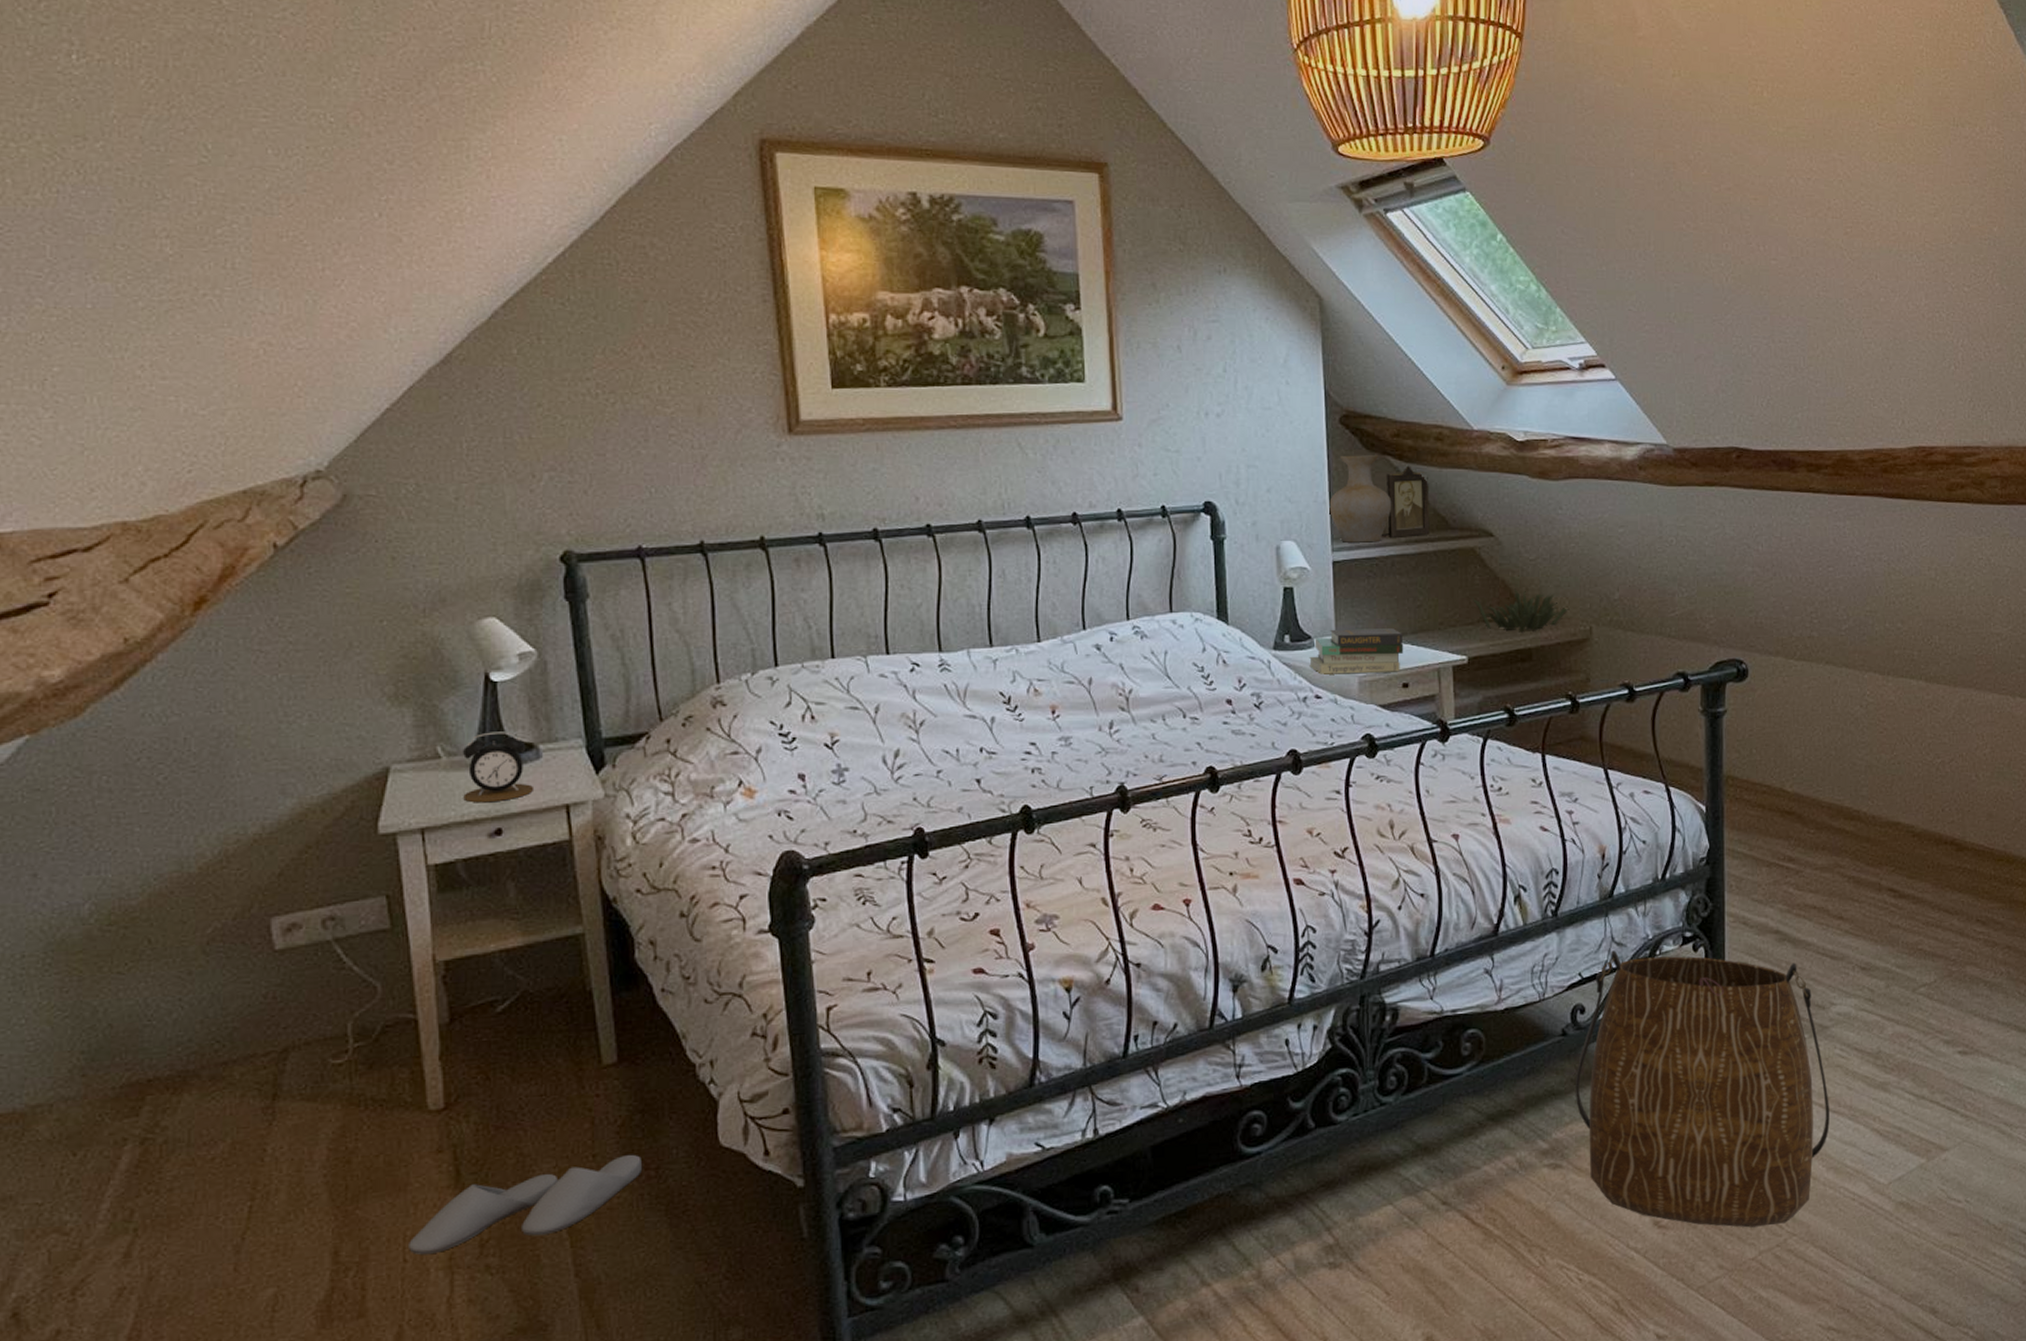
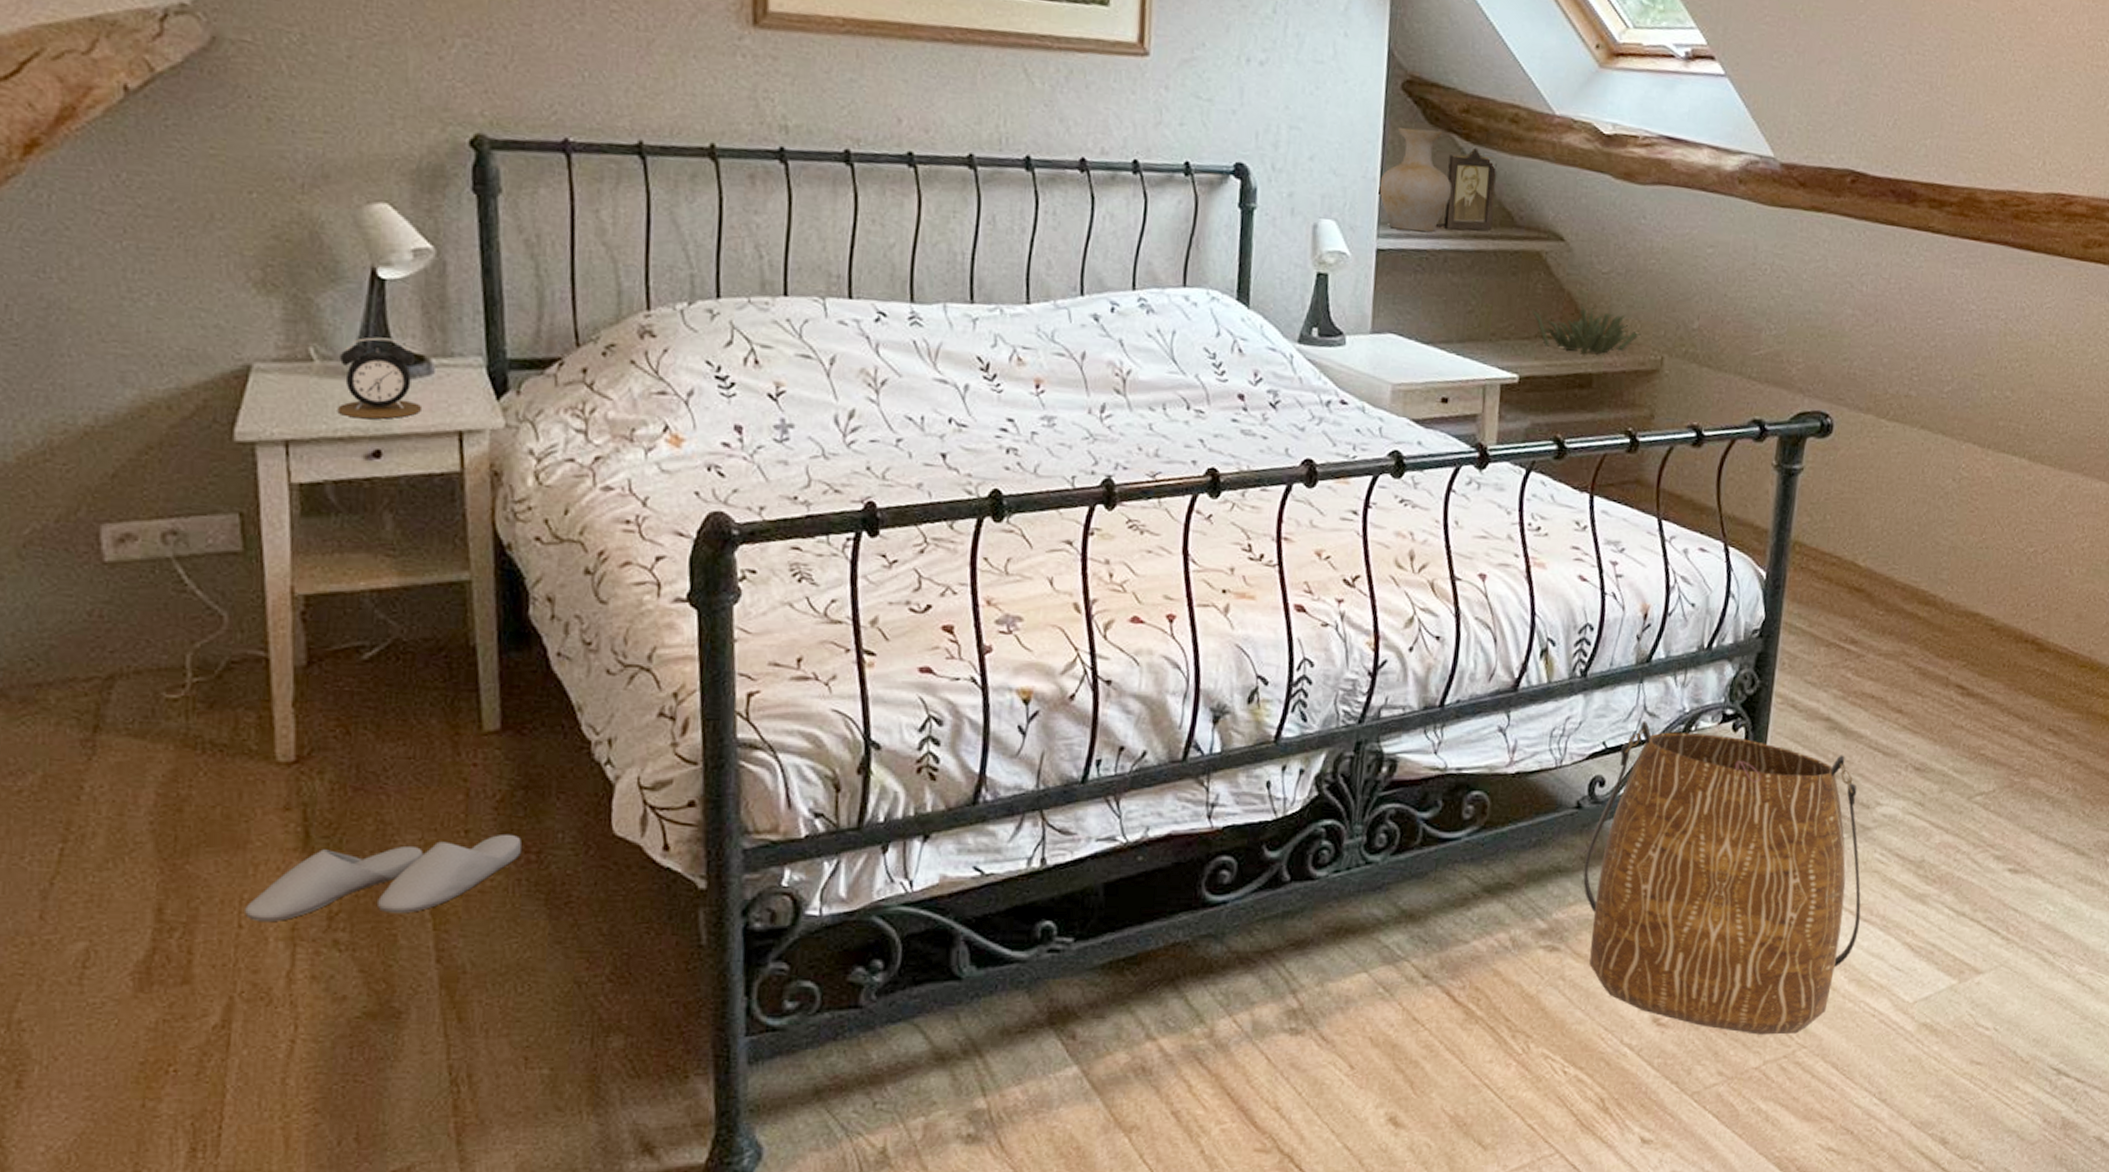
books: present [1309,628,1404,674] -> none [1337,326,1448,384]

